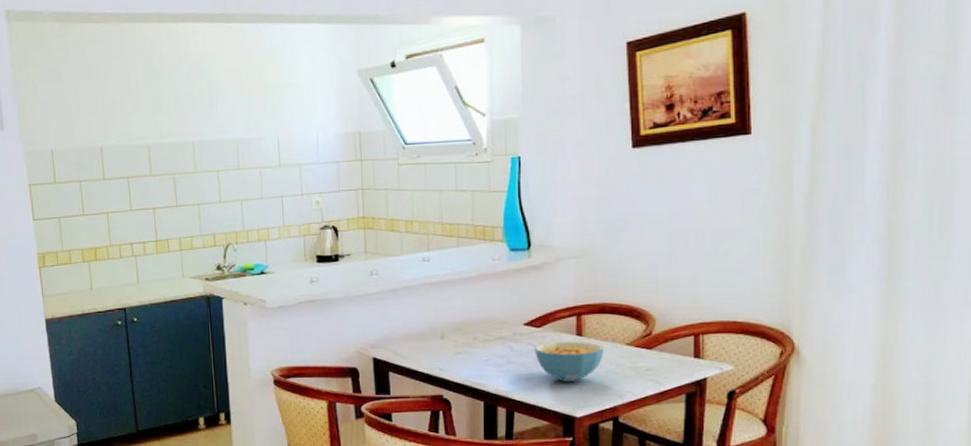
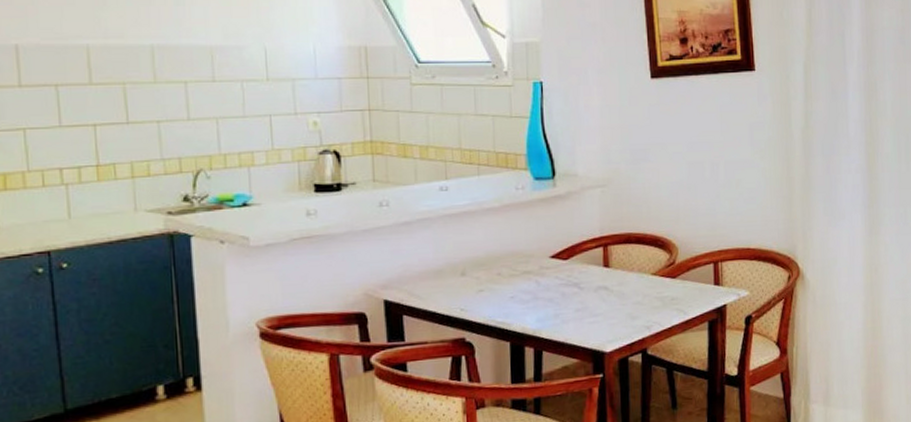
cereal bowl: present [535,341,604,382] -> none [562,272,631,316]

